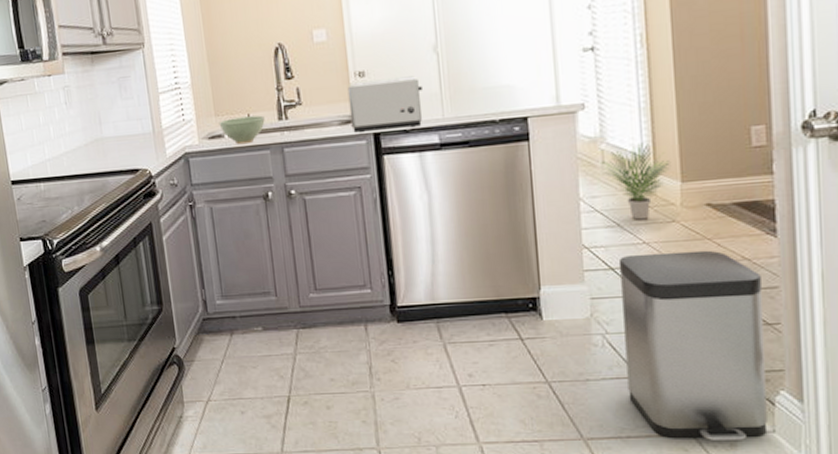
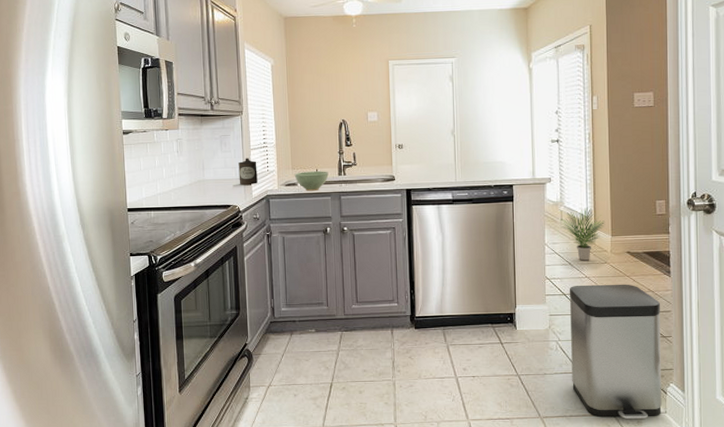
canister: none [144,105,172,141] -> present [238,158,258,185]
toaster: present [347,76,422,134] -> none [390,150,442,189]

